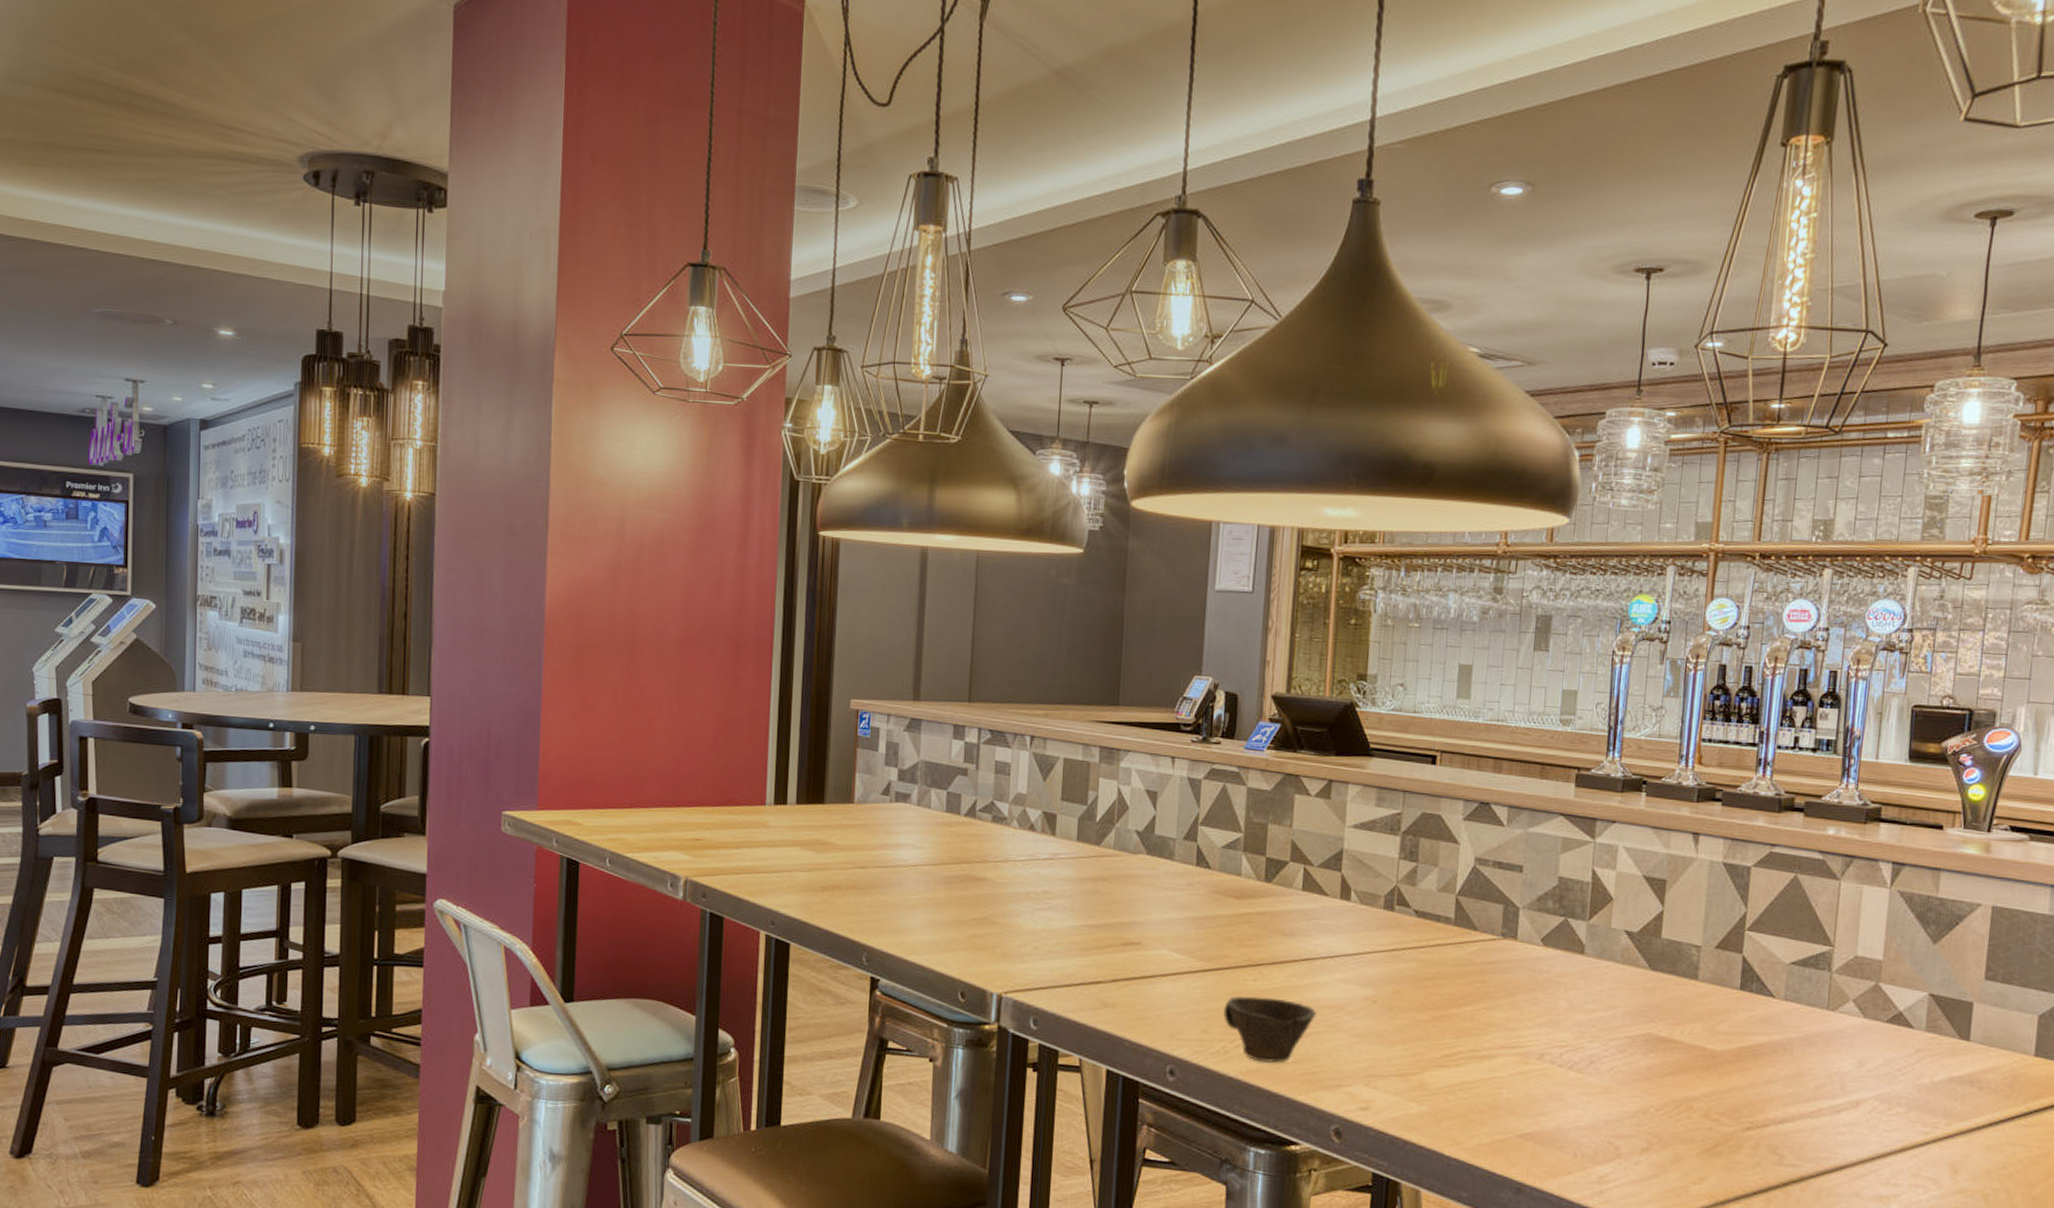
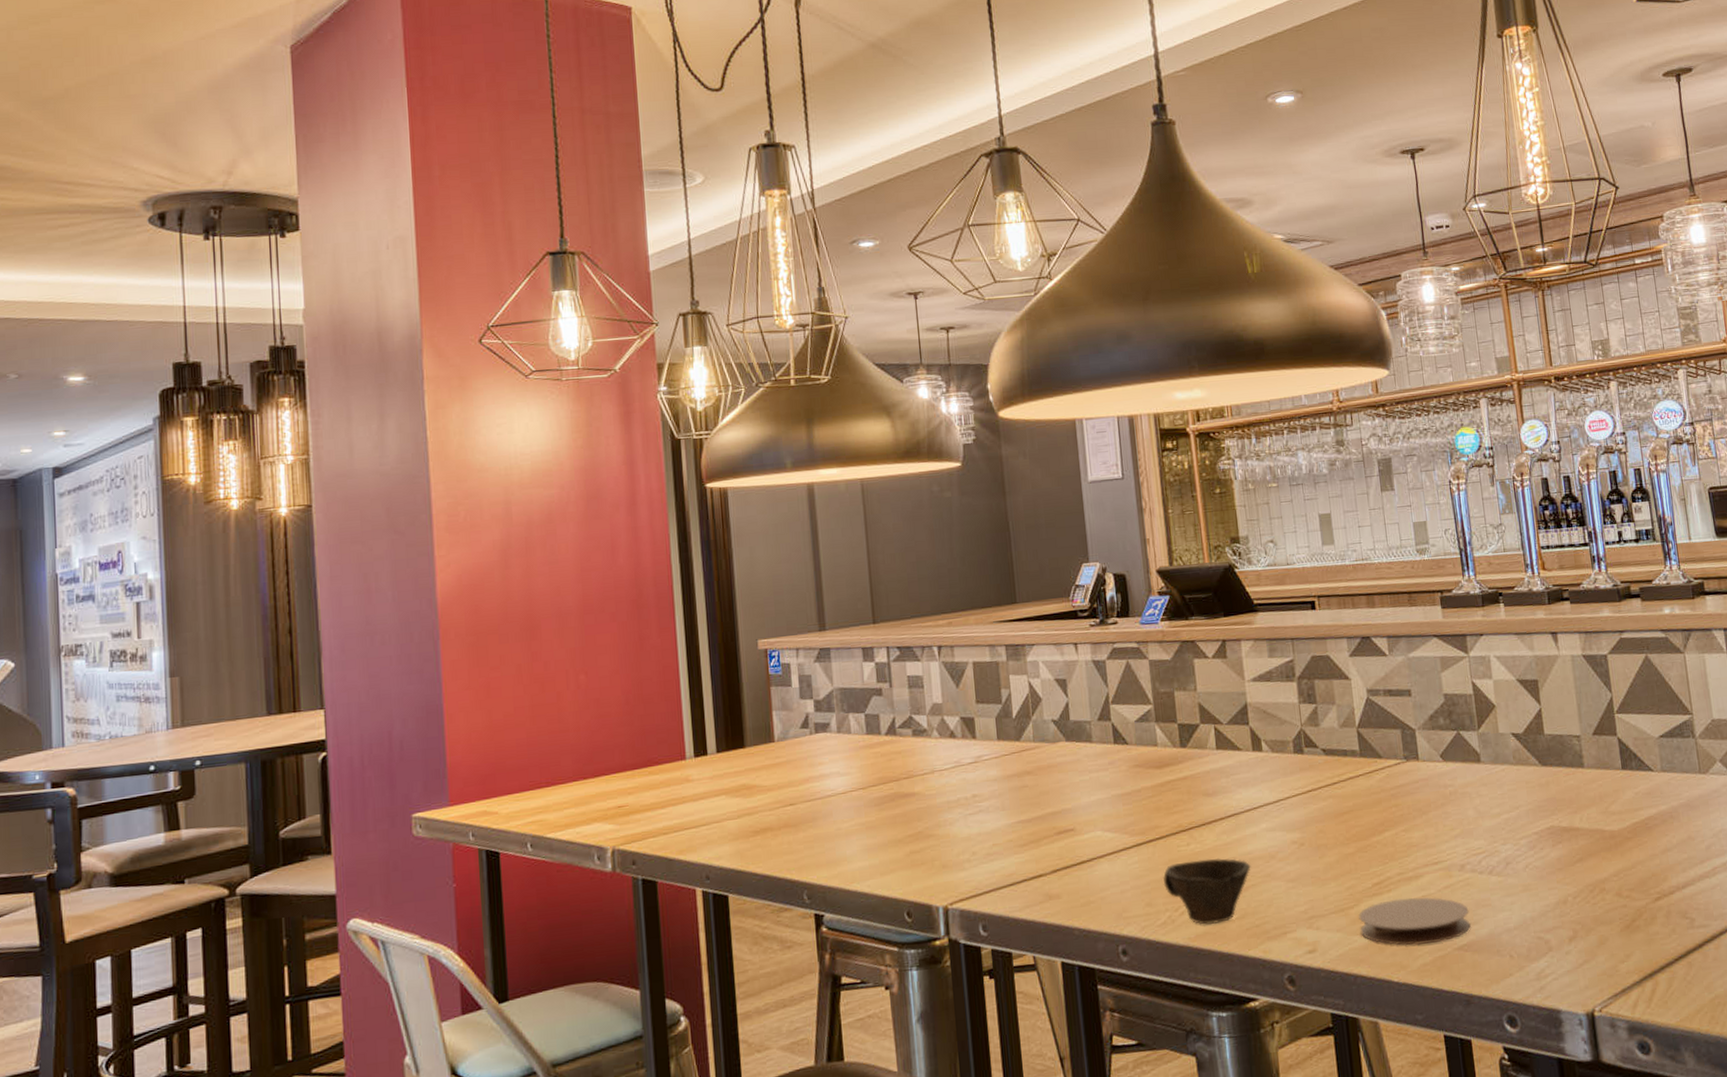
coaster: none [1419,1074,1539,1126] -> present [1358,897,1471,946]

